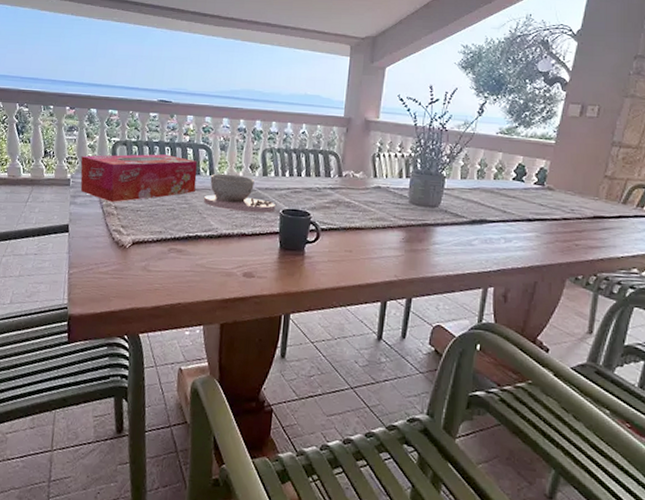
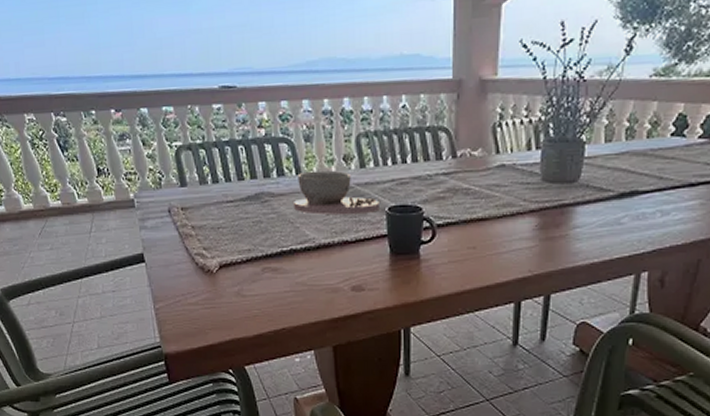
tissue box: present [80,154,197,202] -> none [141,155,282,221]

